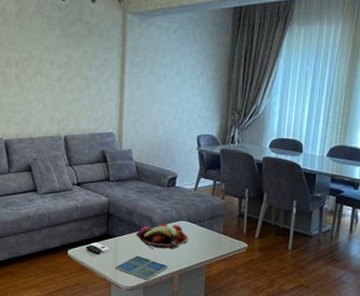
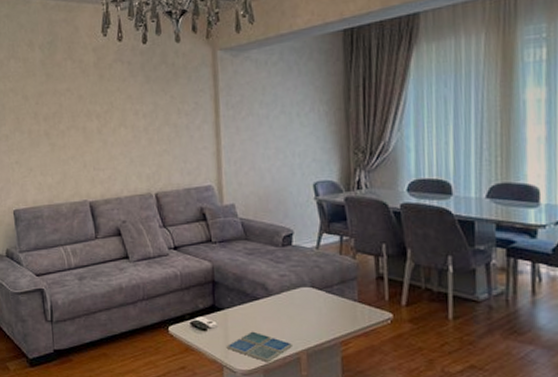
fruit basket: present [135,224,189,250] -> none [248,291,316,324]

